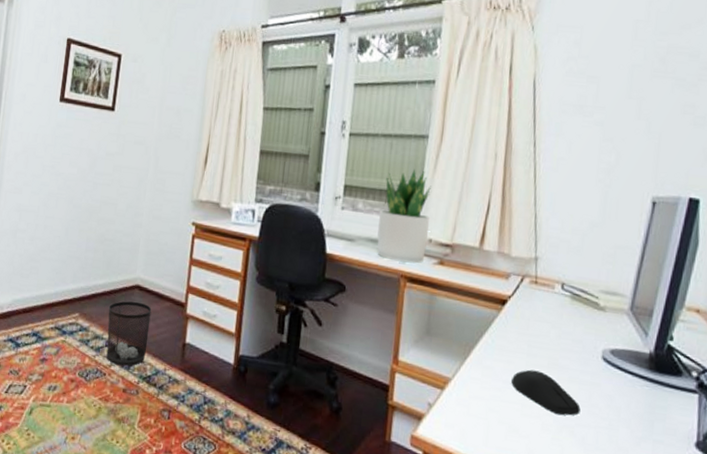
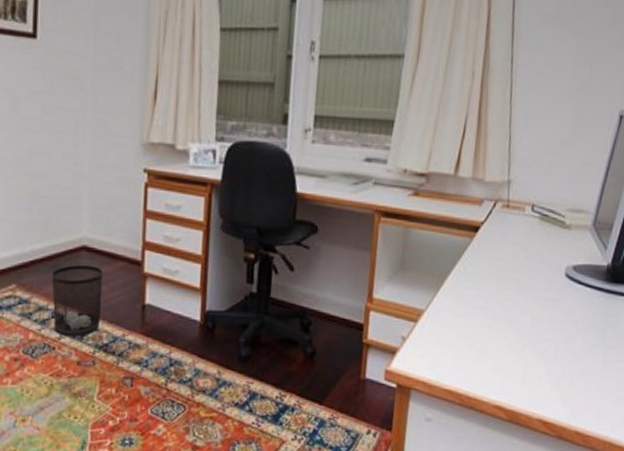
planter: present [377,169,431,264] -> none [350,93,407,197]
computer mouse: present [511,369,581,416] -> none [481,293,544,333]

